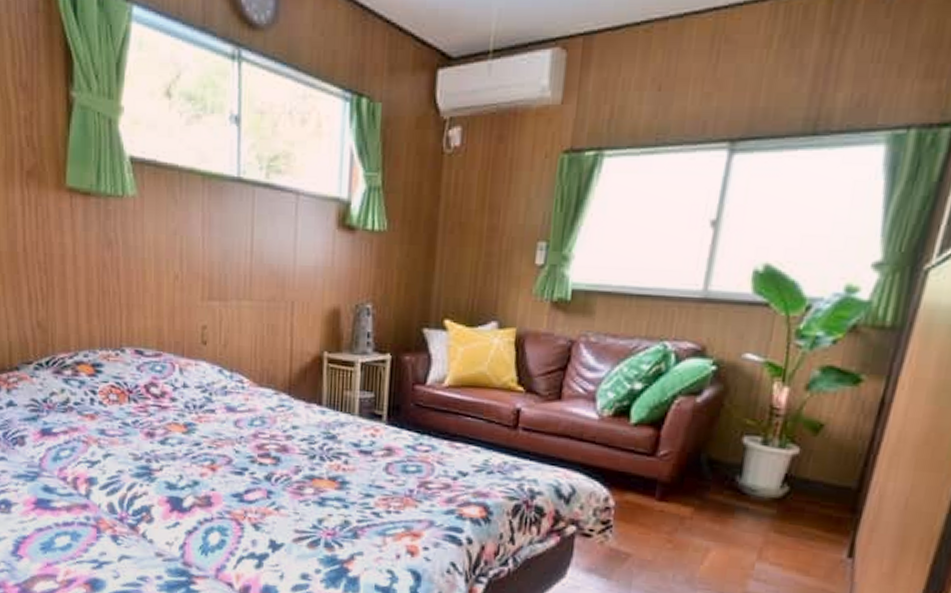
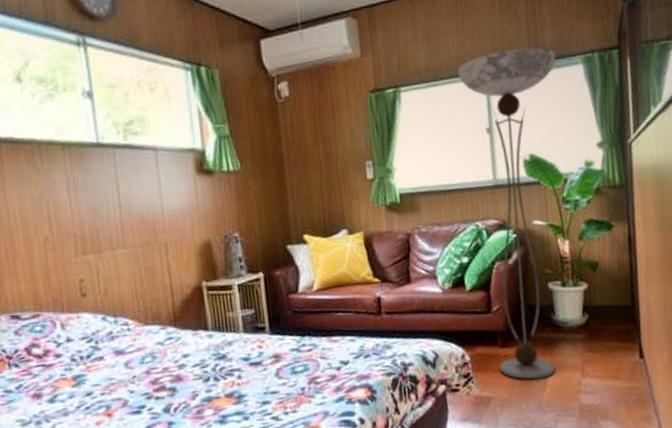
floor lamp: none [650,110,847,549] -> present [457,47,556,380]

